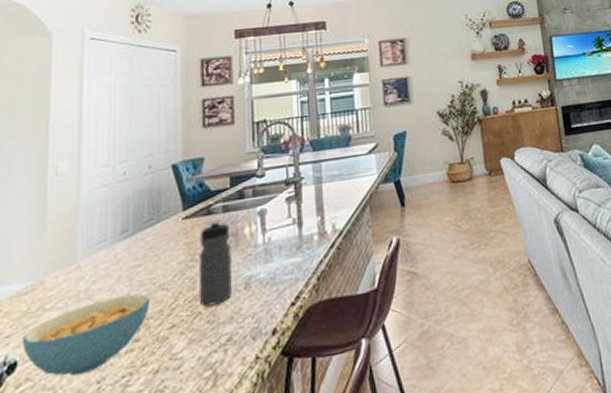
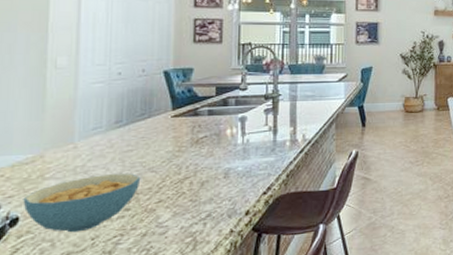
water bottle: present [198,220,233,307] -> none [183,121,215,189]

